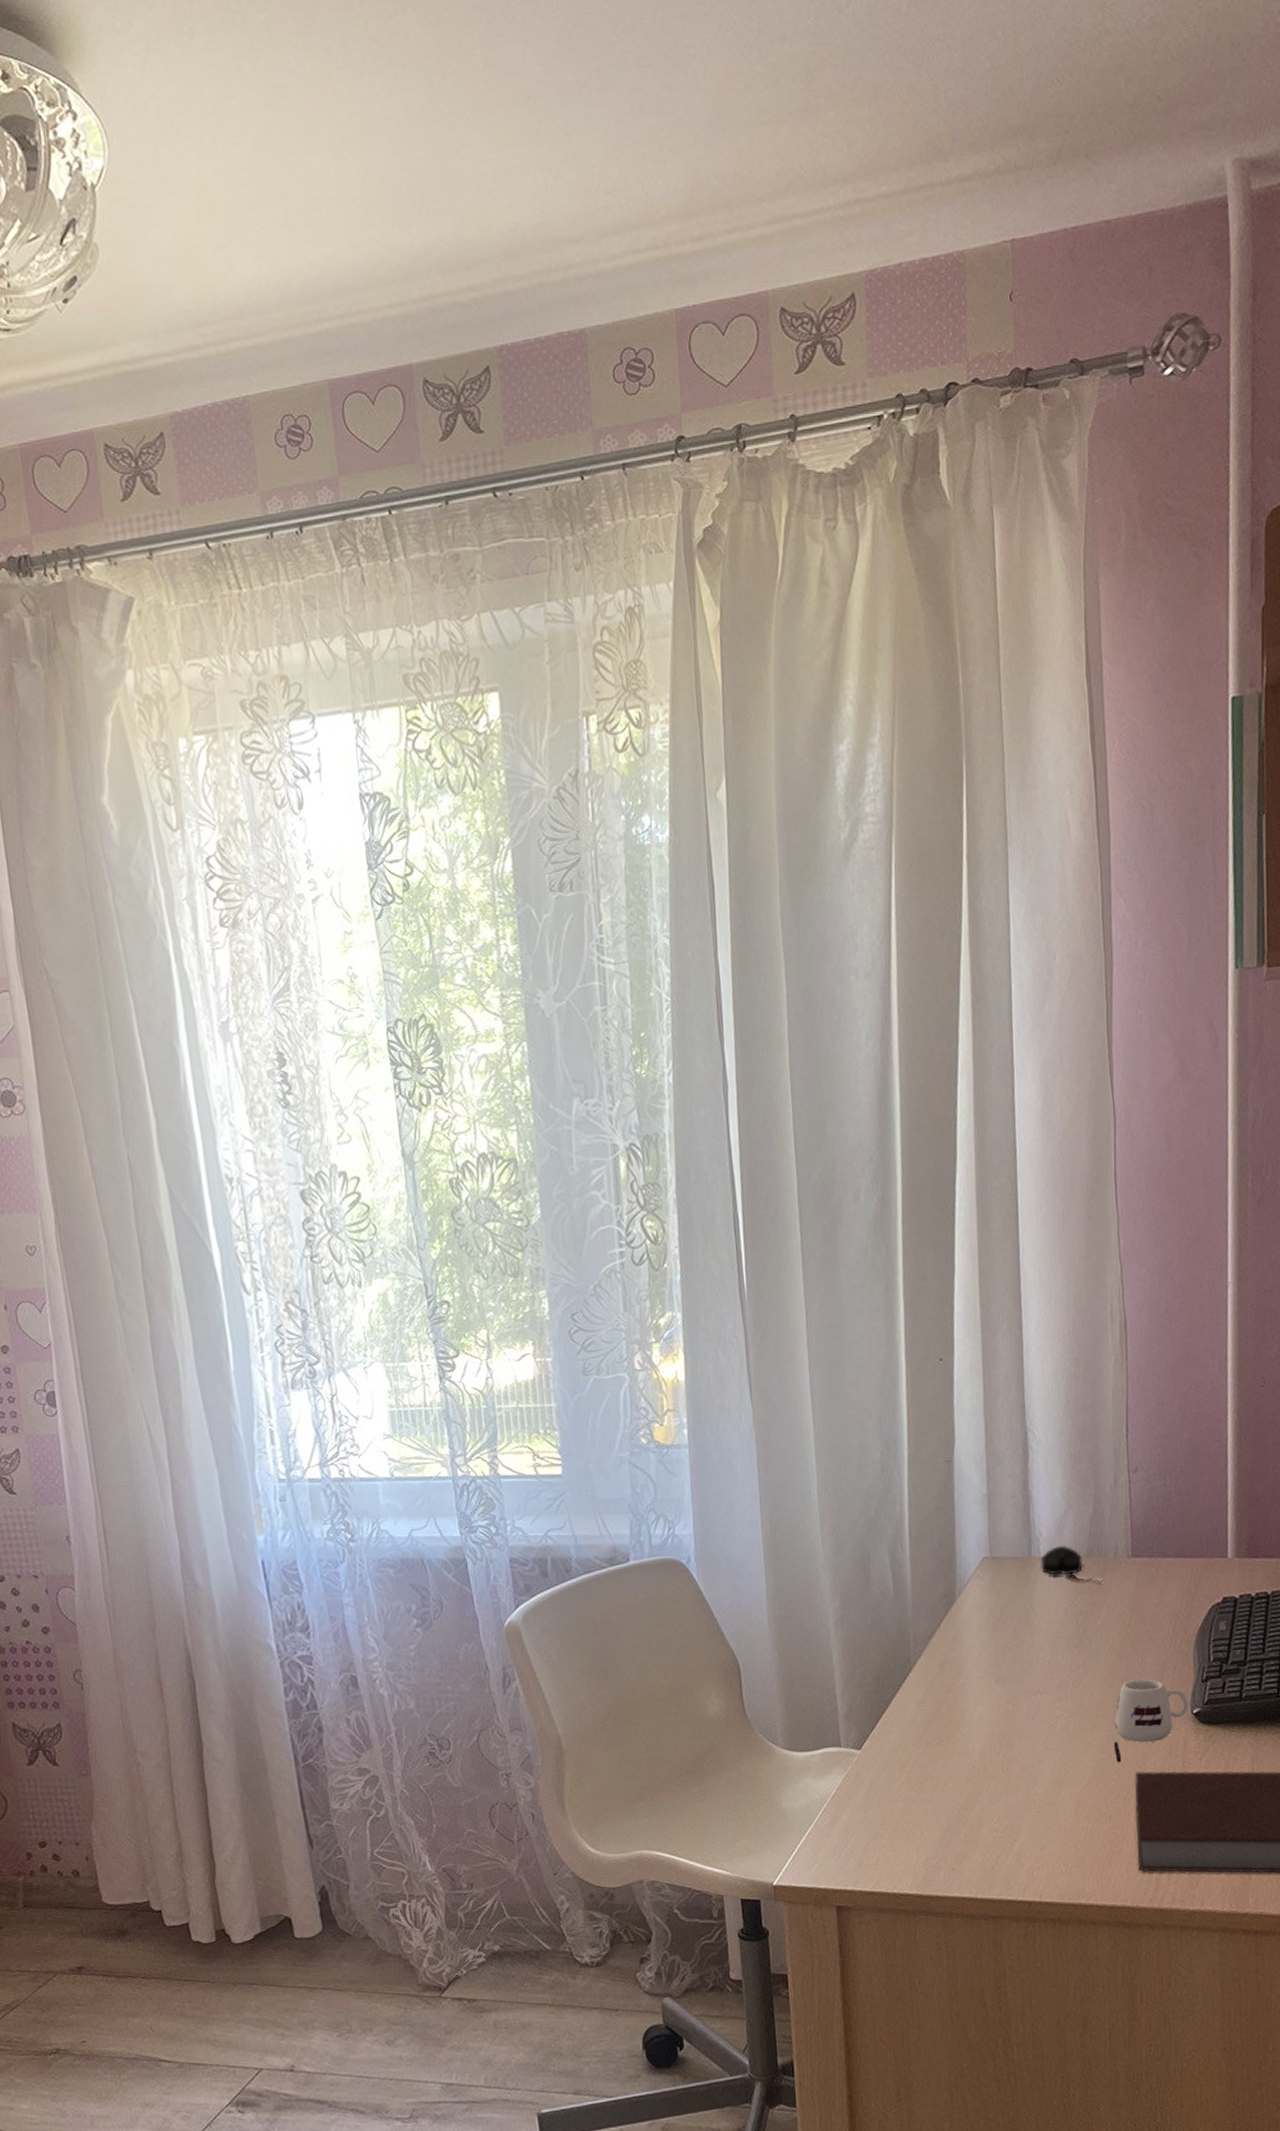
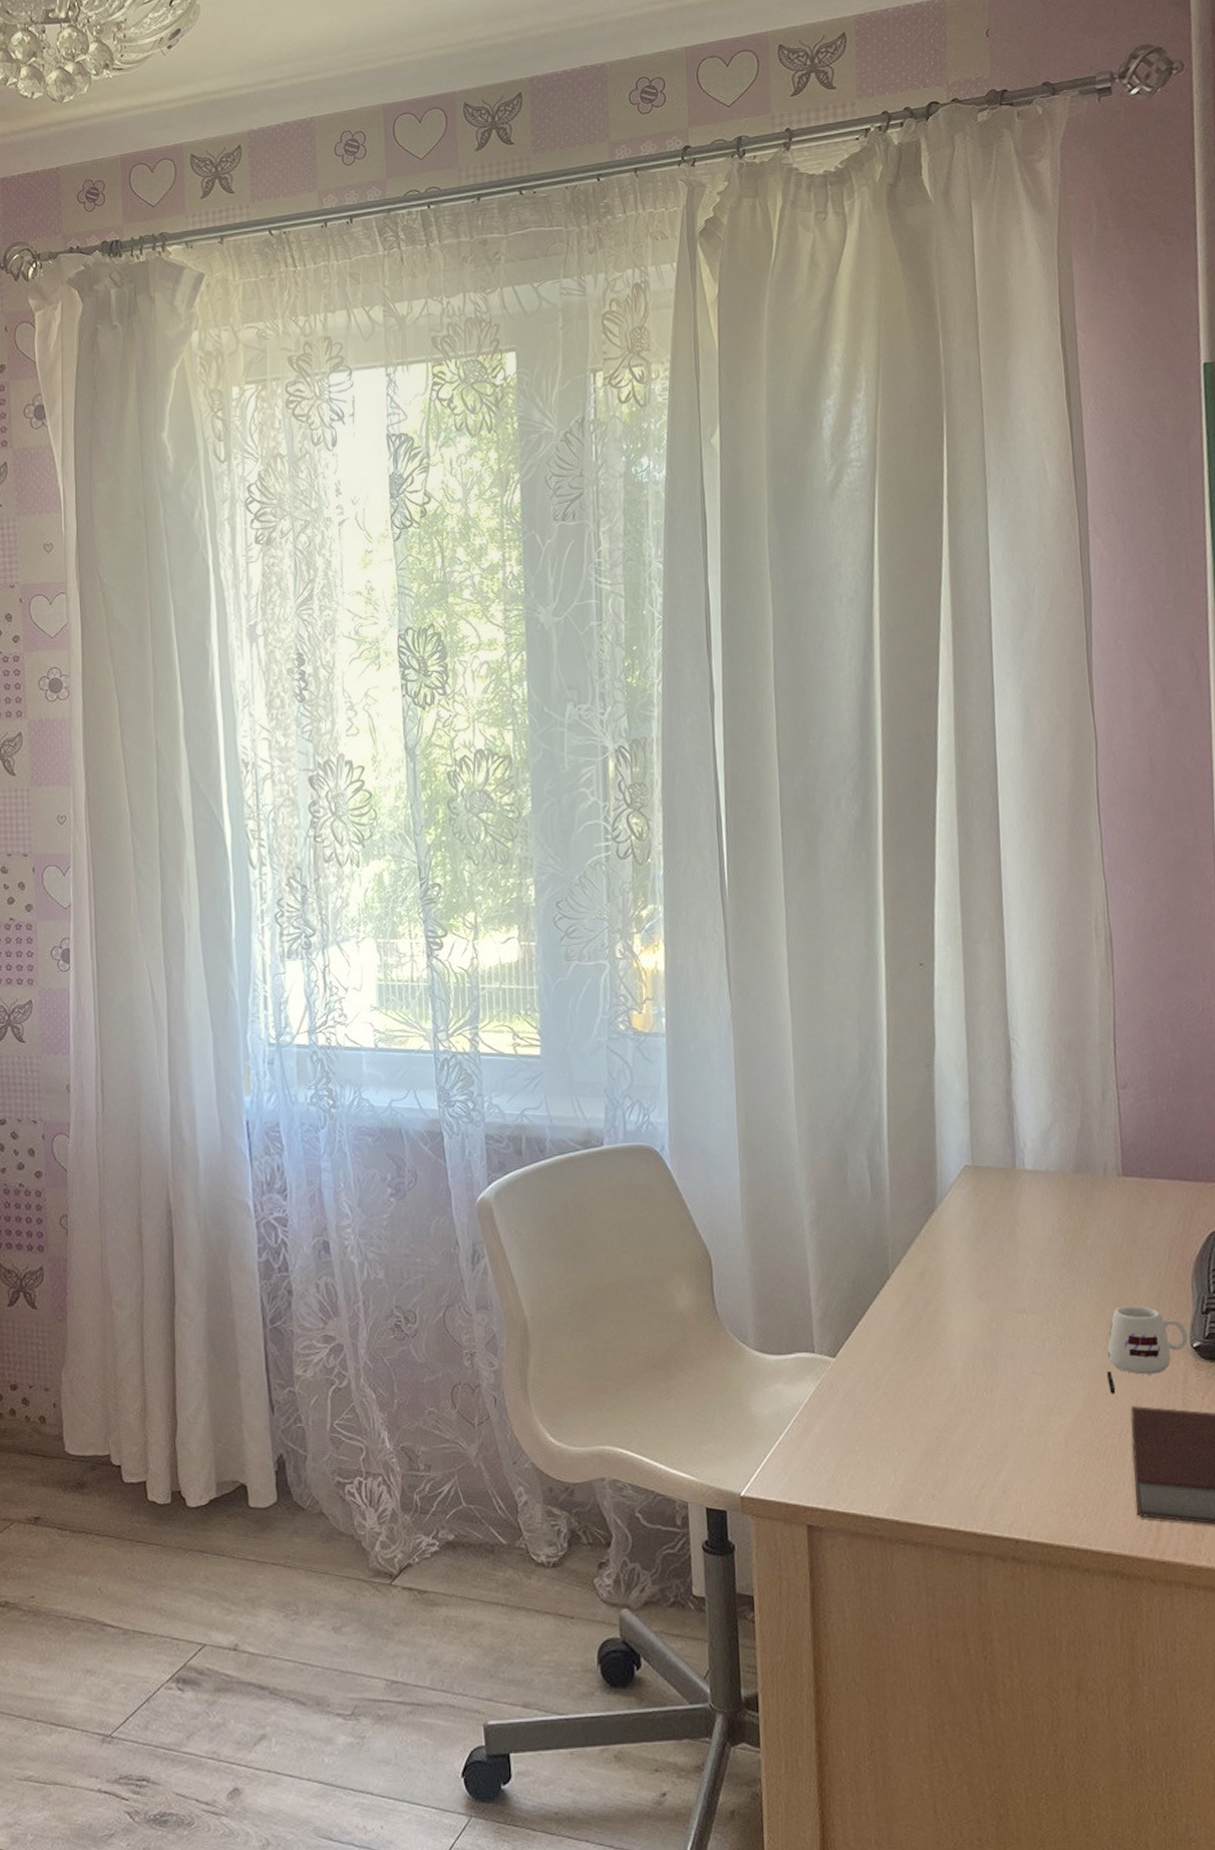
computer mouse: present [1040,1545,1102,1584] -> none [1025,1158,1091,1201]

